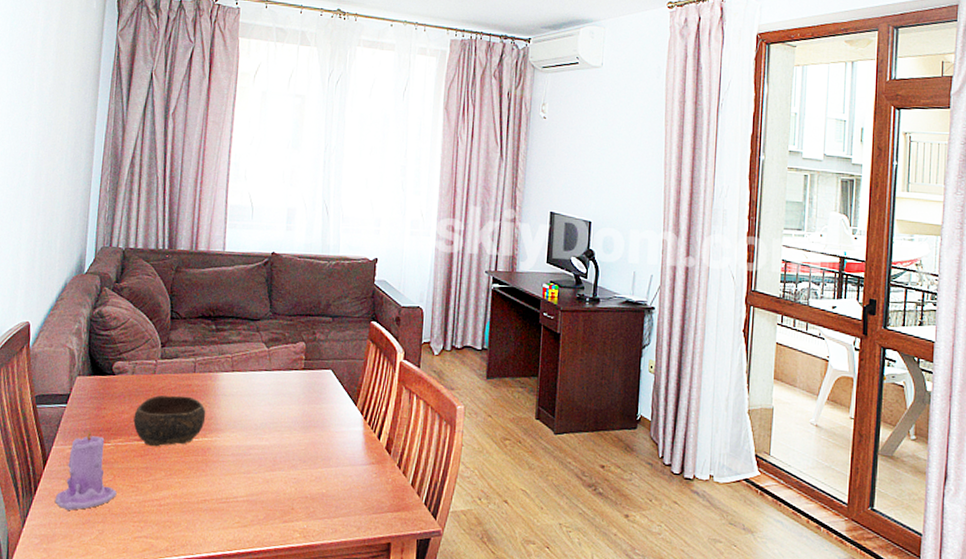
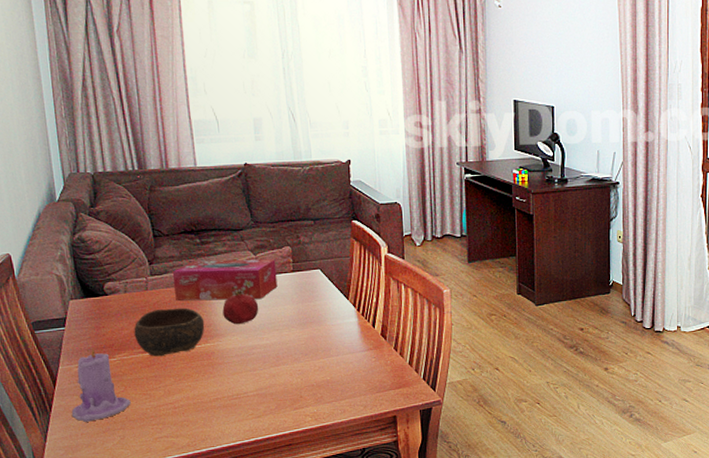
tissue box: none [181,347,288,395] -> present [172,259,278,301]
fruit: none [226,384,264,421] -> present [222,291,259,325]

